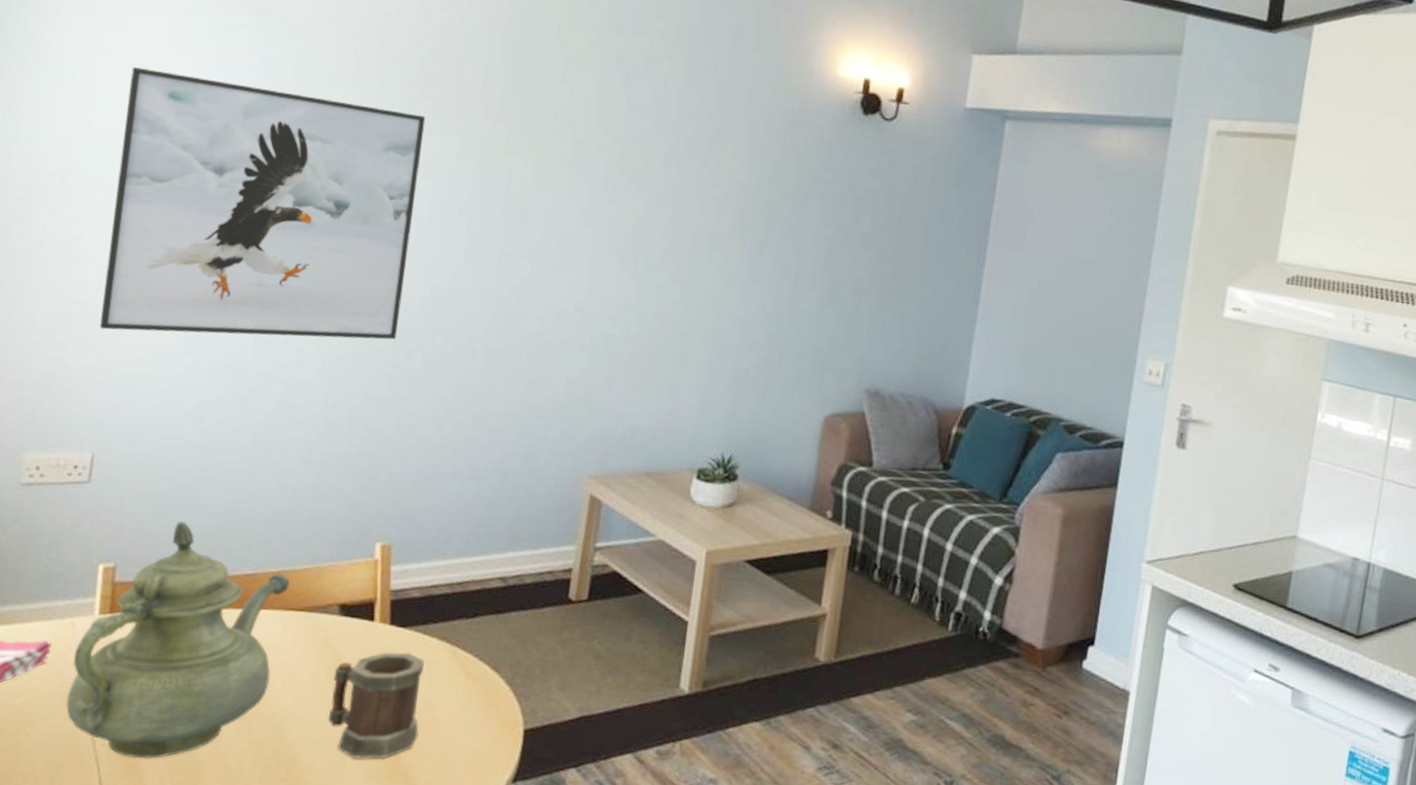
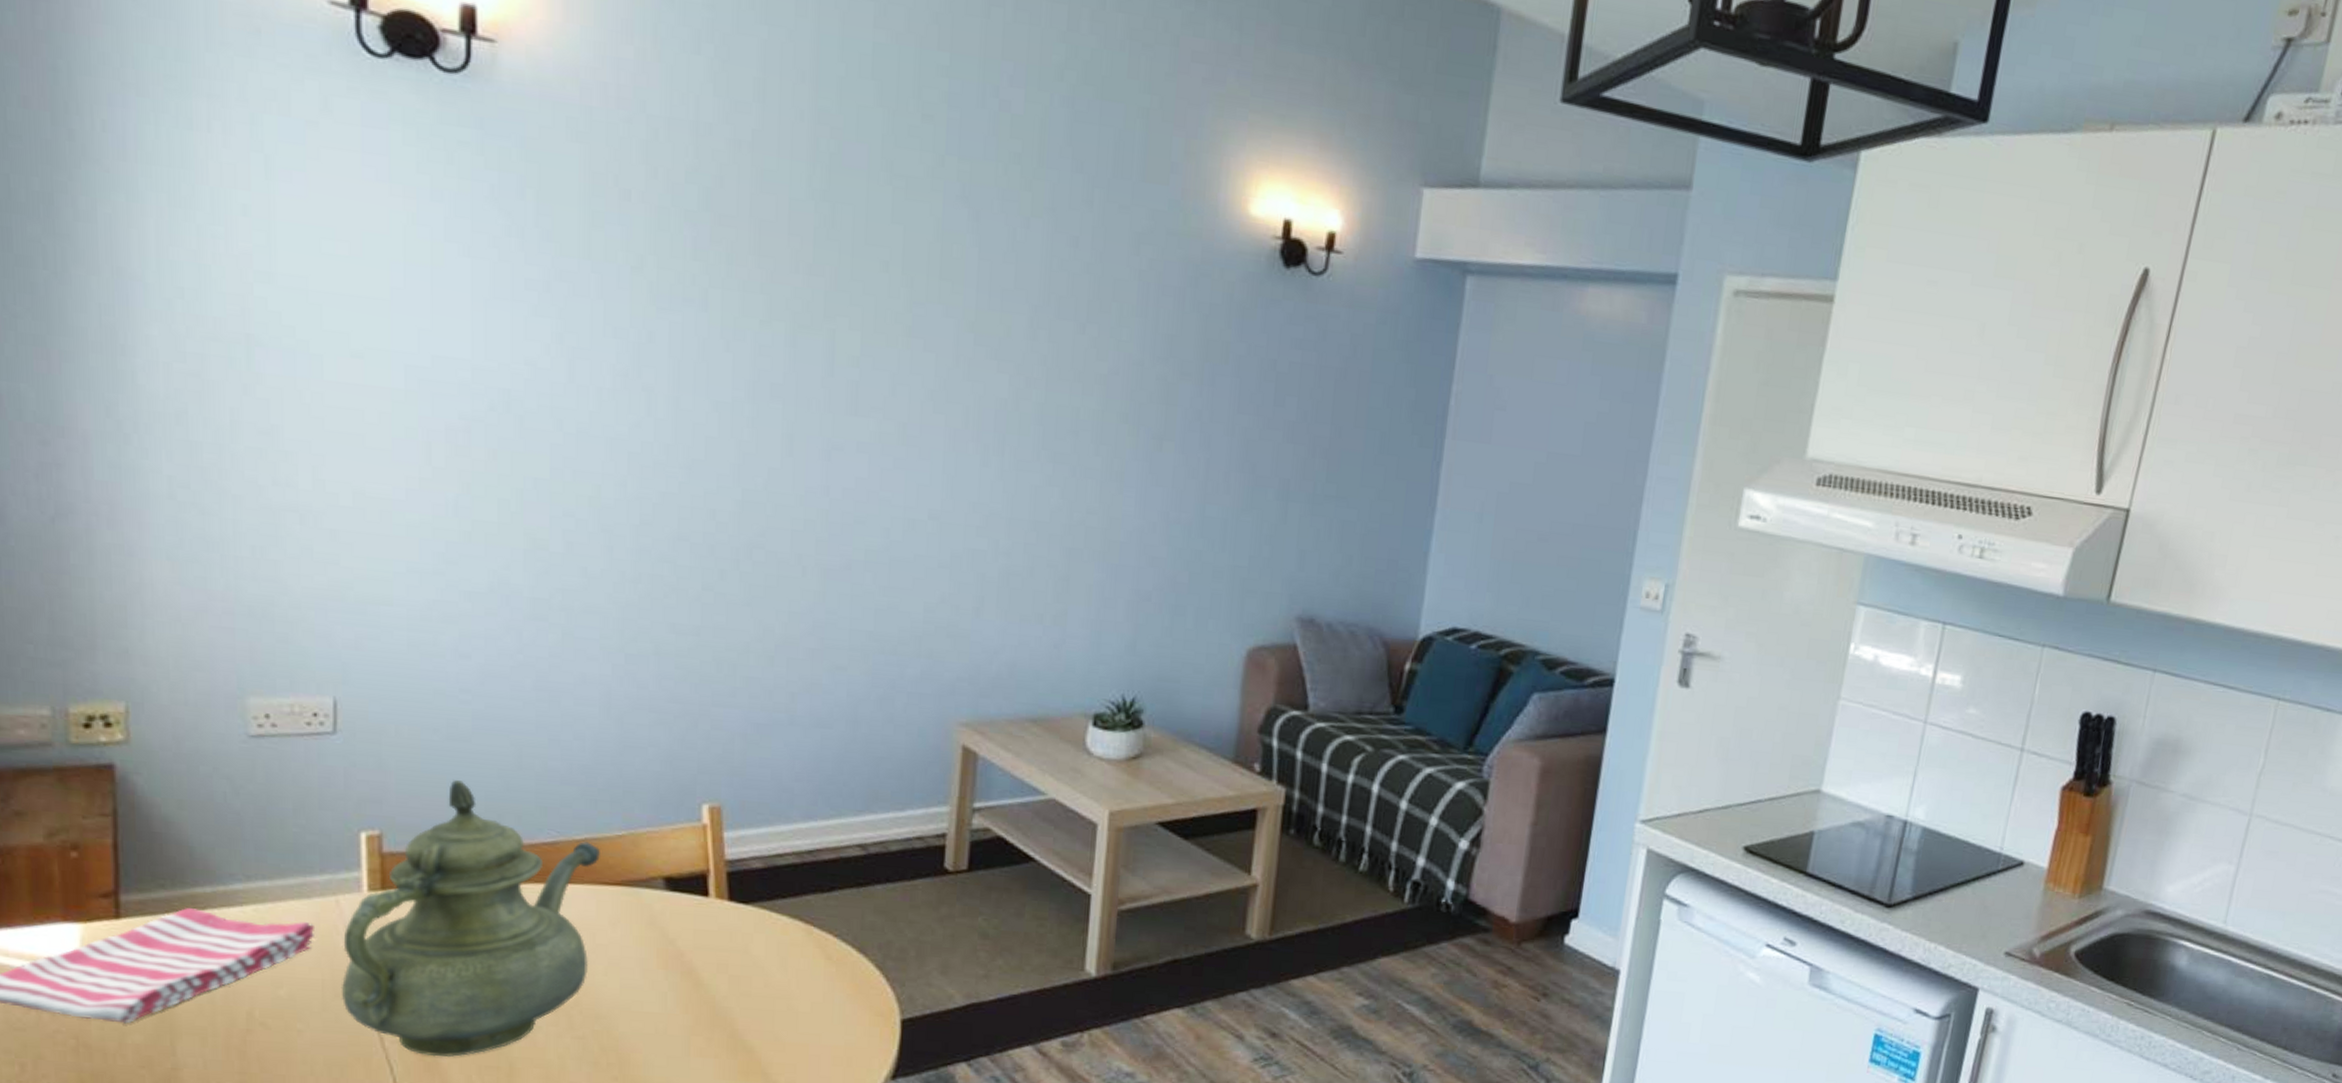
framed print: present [99,66,426,340] -> none [320,198,717,556]
mug: present [328,652,424,759] -> none [664,932,775,1054]

